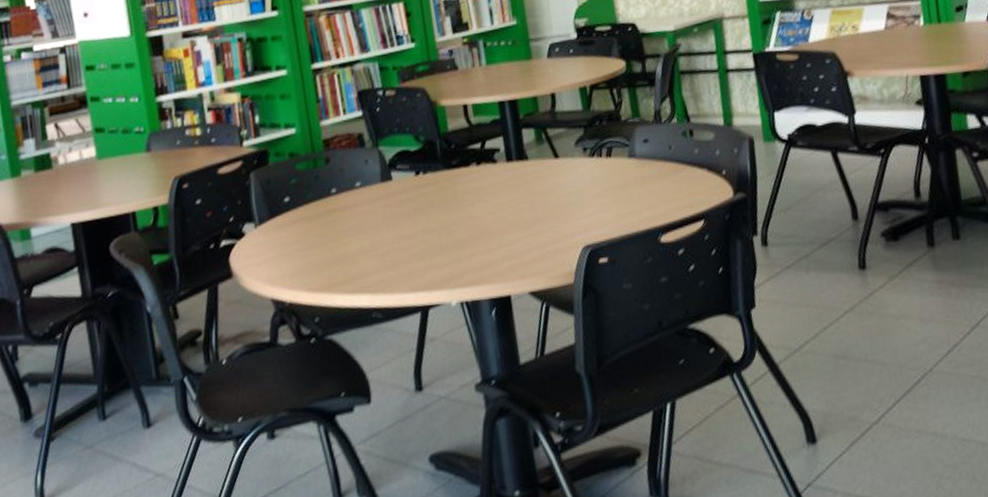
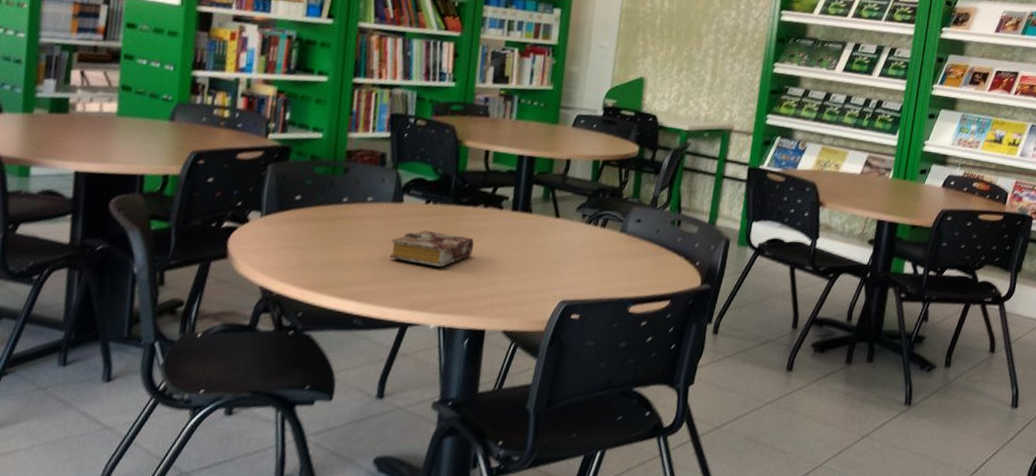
book: none [391,200,477,241] -> present [390,230,474,267]

